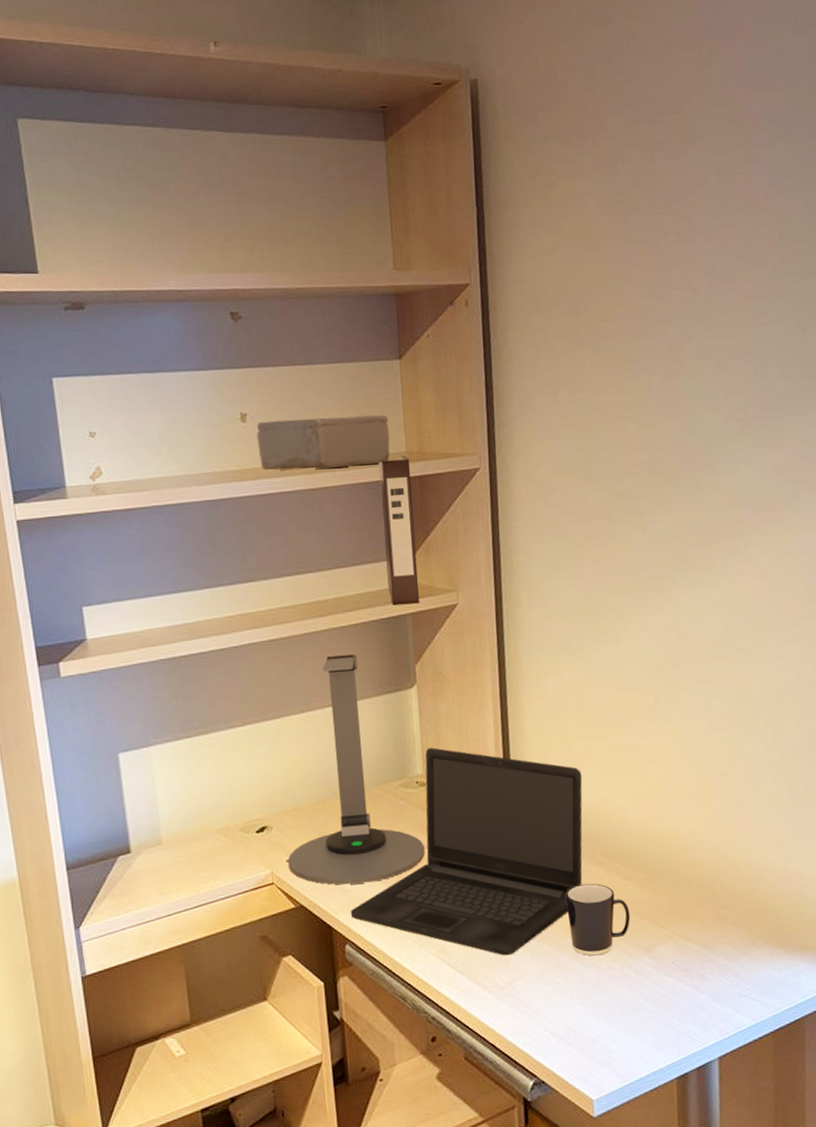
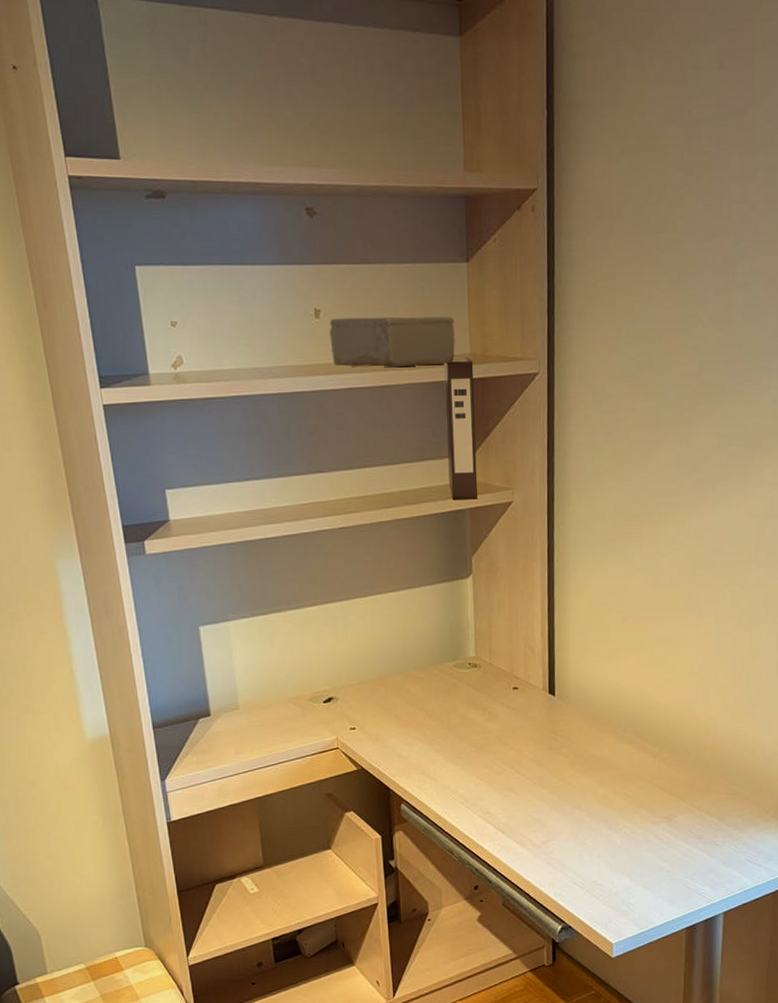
desk lamp: present [287,654,425,885] -> none [351,545,474,752]
laptop: present [350,747,583,956] -> none [406,633,619,819]
mug: present [565,883,631,956] -> none [598,759,655,822]

